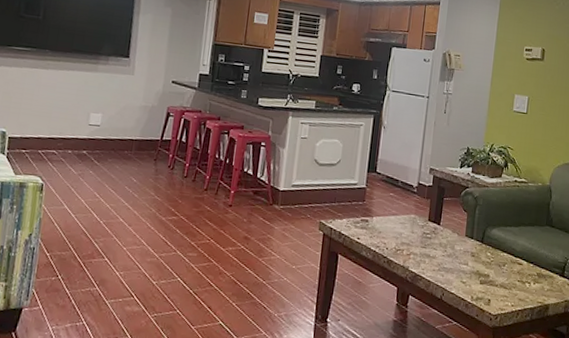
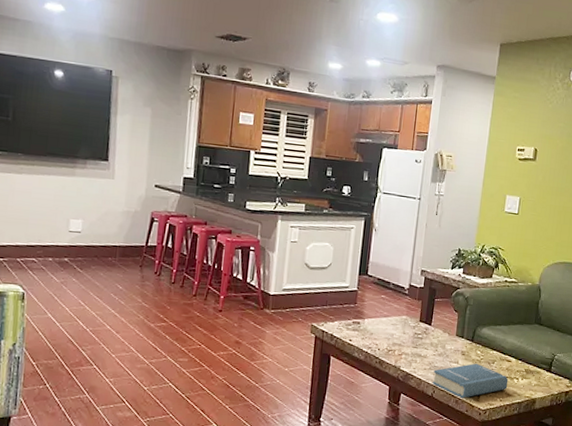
hardback book: none [441,265,520,303] -> present [432,363,509,399]

